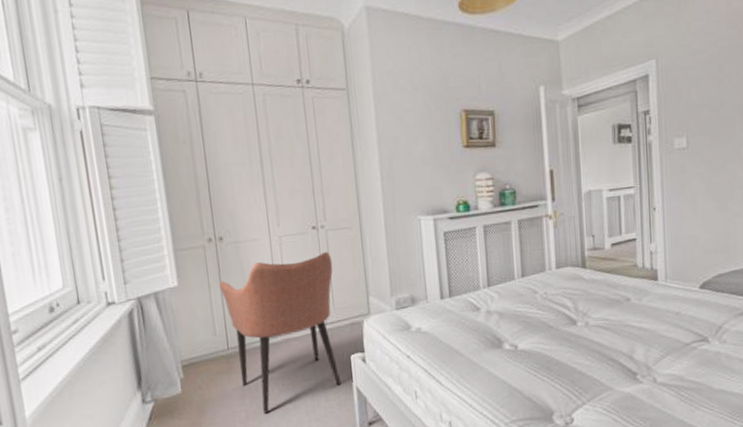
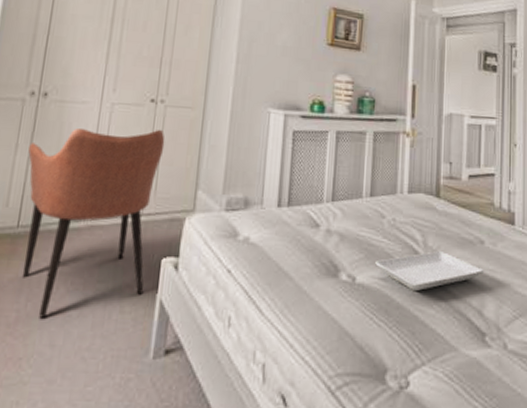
tray: none [533,312,632,348] -> present [375,250,484,291]

